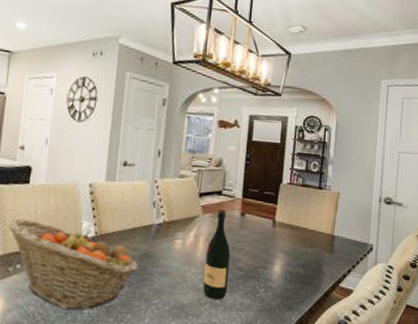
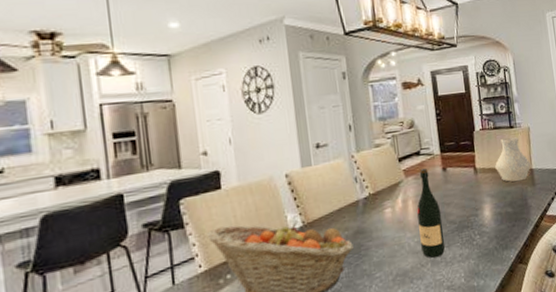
vase: none [295,197,333,245] -> present [495,137,531,182]

